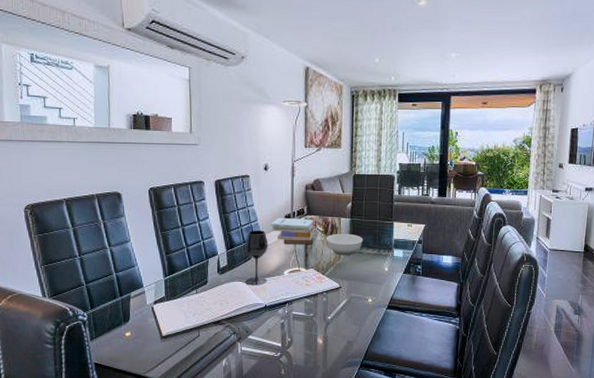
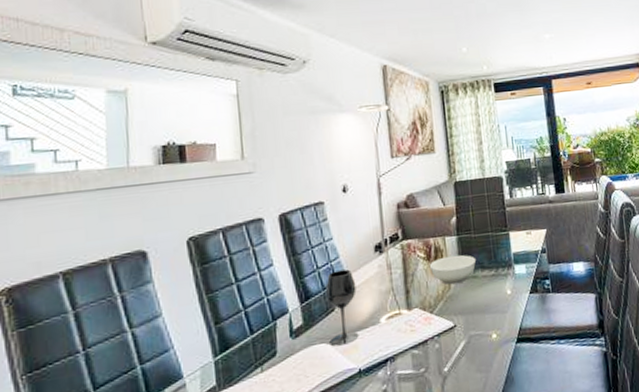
books: present [270,217,314,245] -> none [356,244,415,283]

